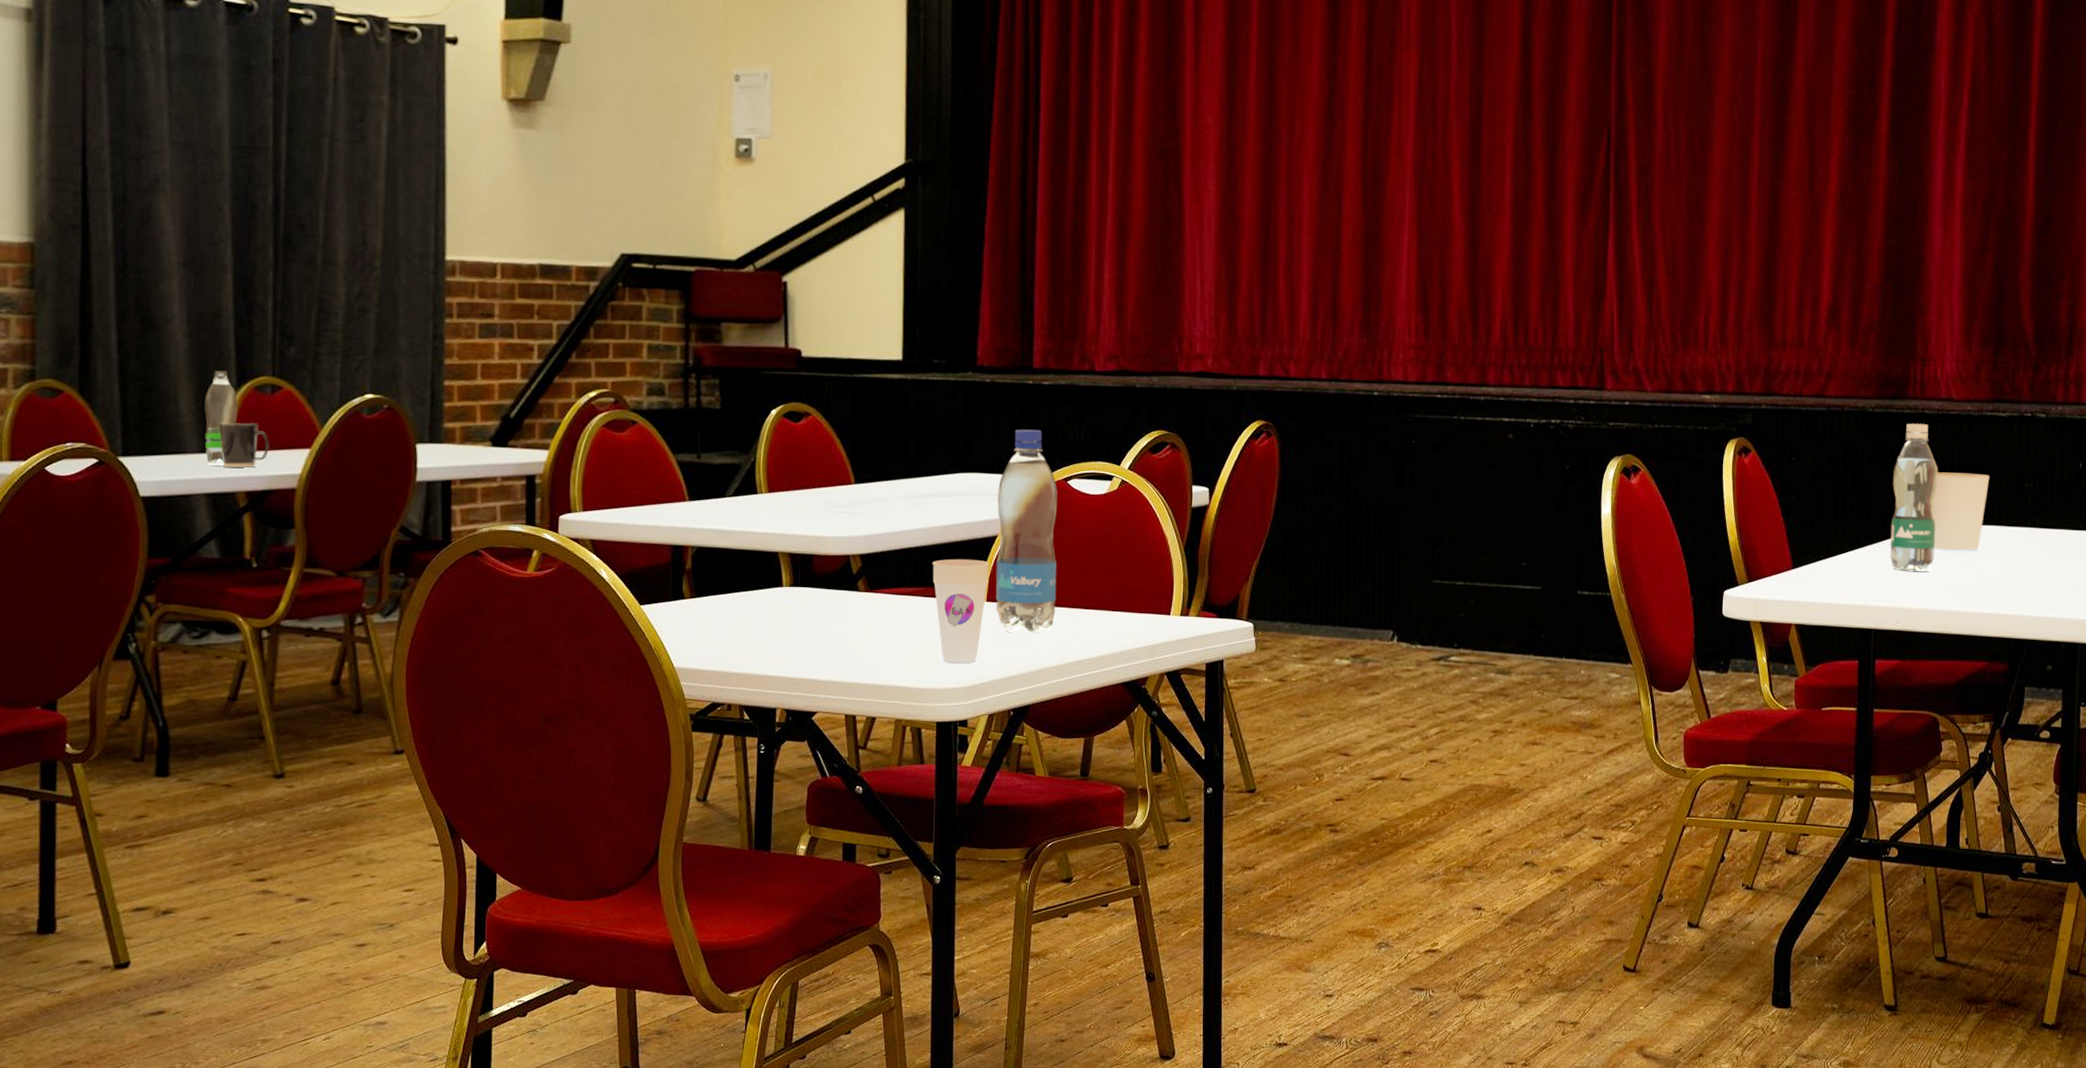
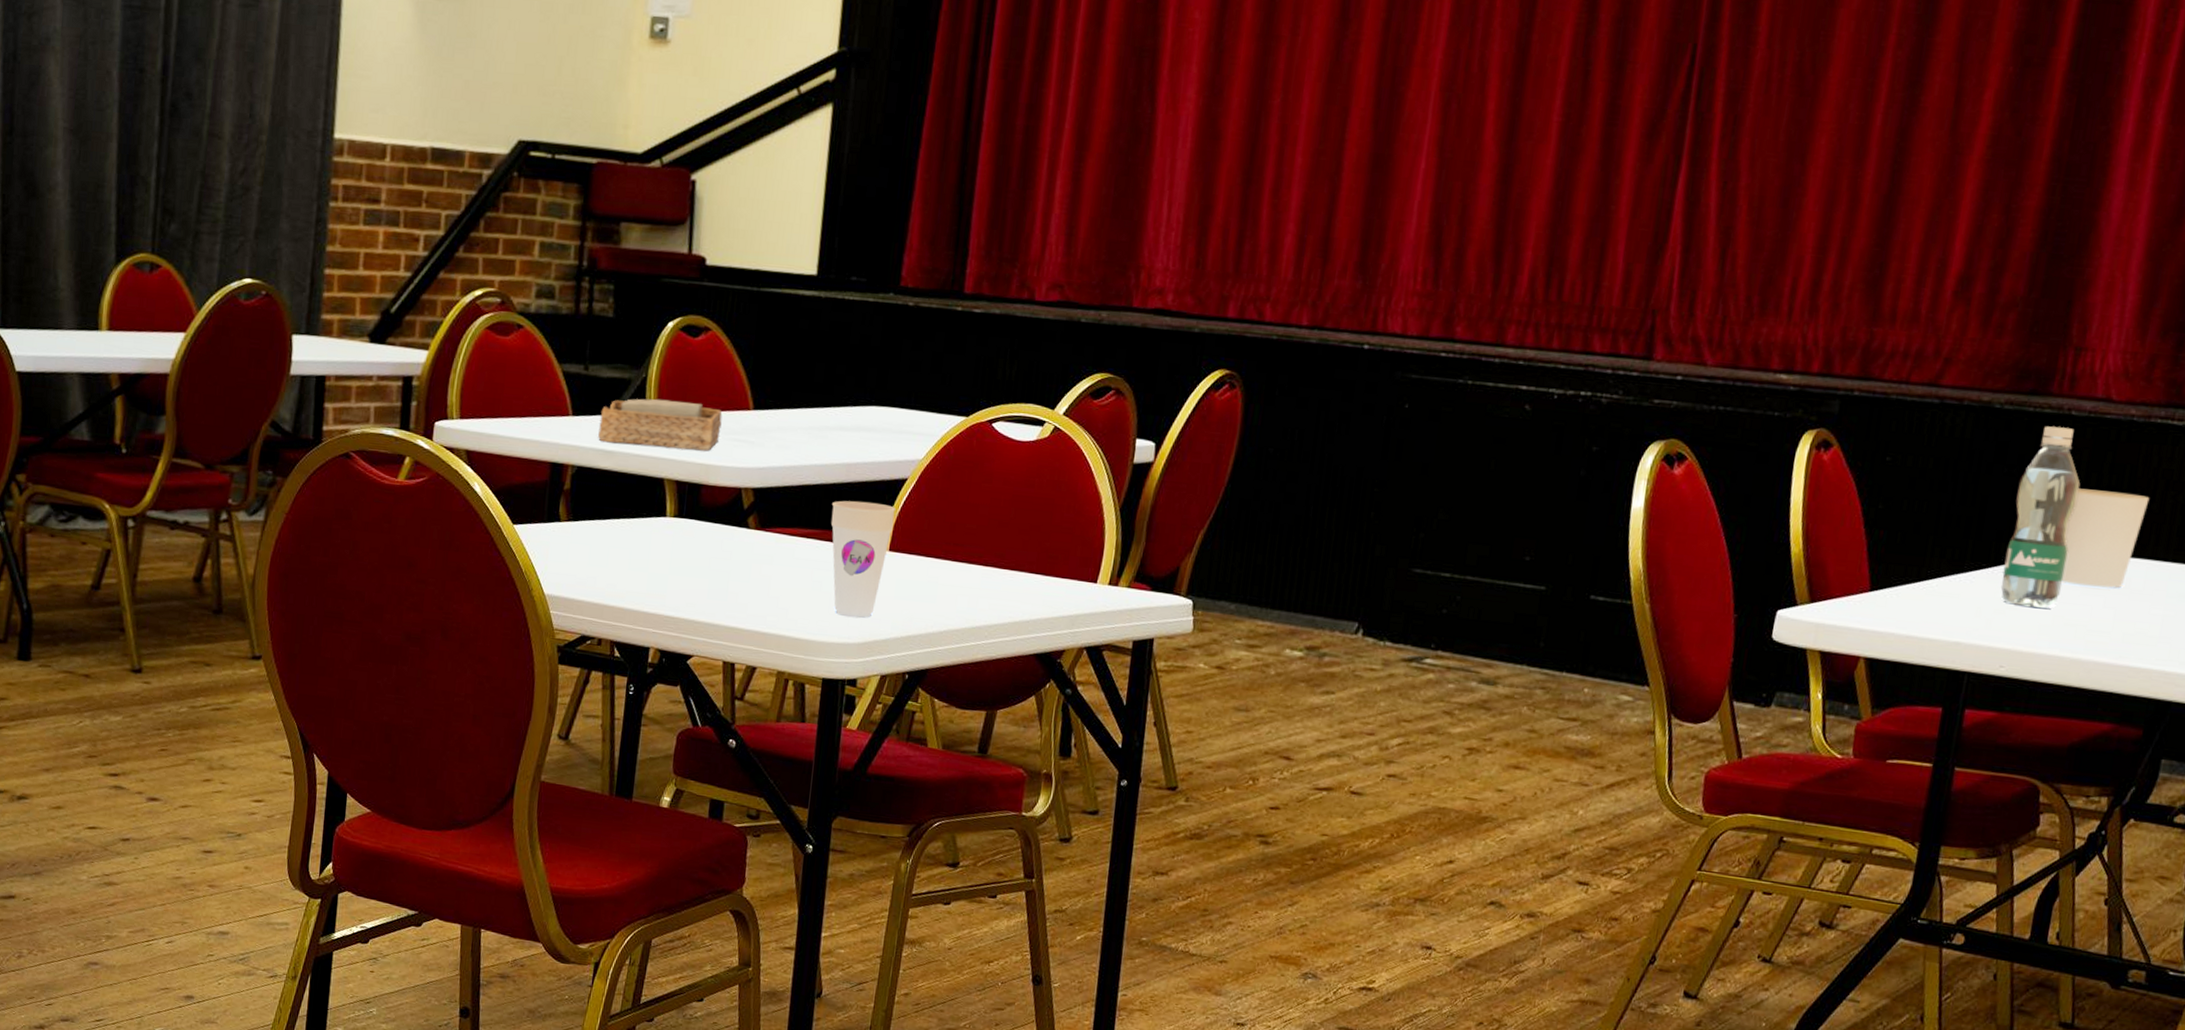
bottle: present [204,370,238,466] -> none [81,244,116,345]
mug: present [218,423,269,469] -> none [96,300,145,349]
napkin holder: none [714,480,827,526] -> present [598,398,723,453]
bottle: present [995,429,1057,634] -> none [898,361,980,591]

